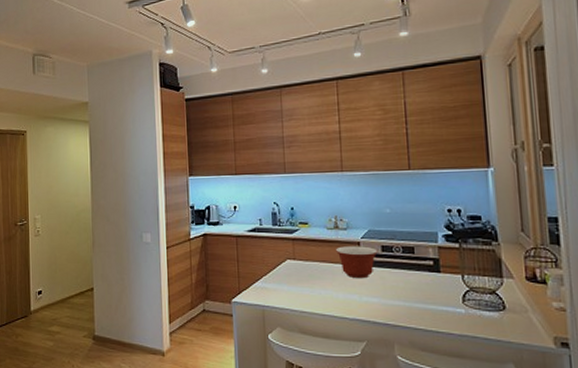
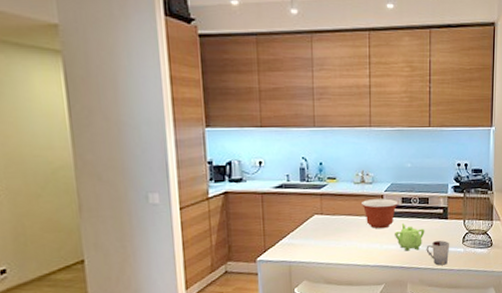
teapot: none [375,274,412,306] -> present [395,223,425,251]
cup: none [415,297,446,327] -> present [426,240,450,266]

